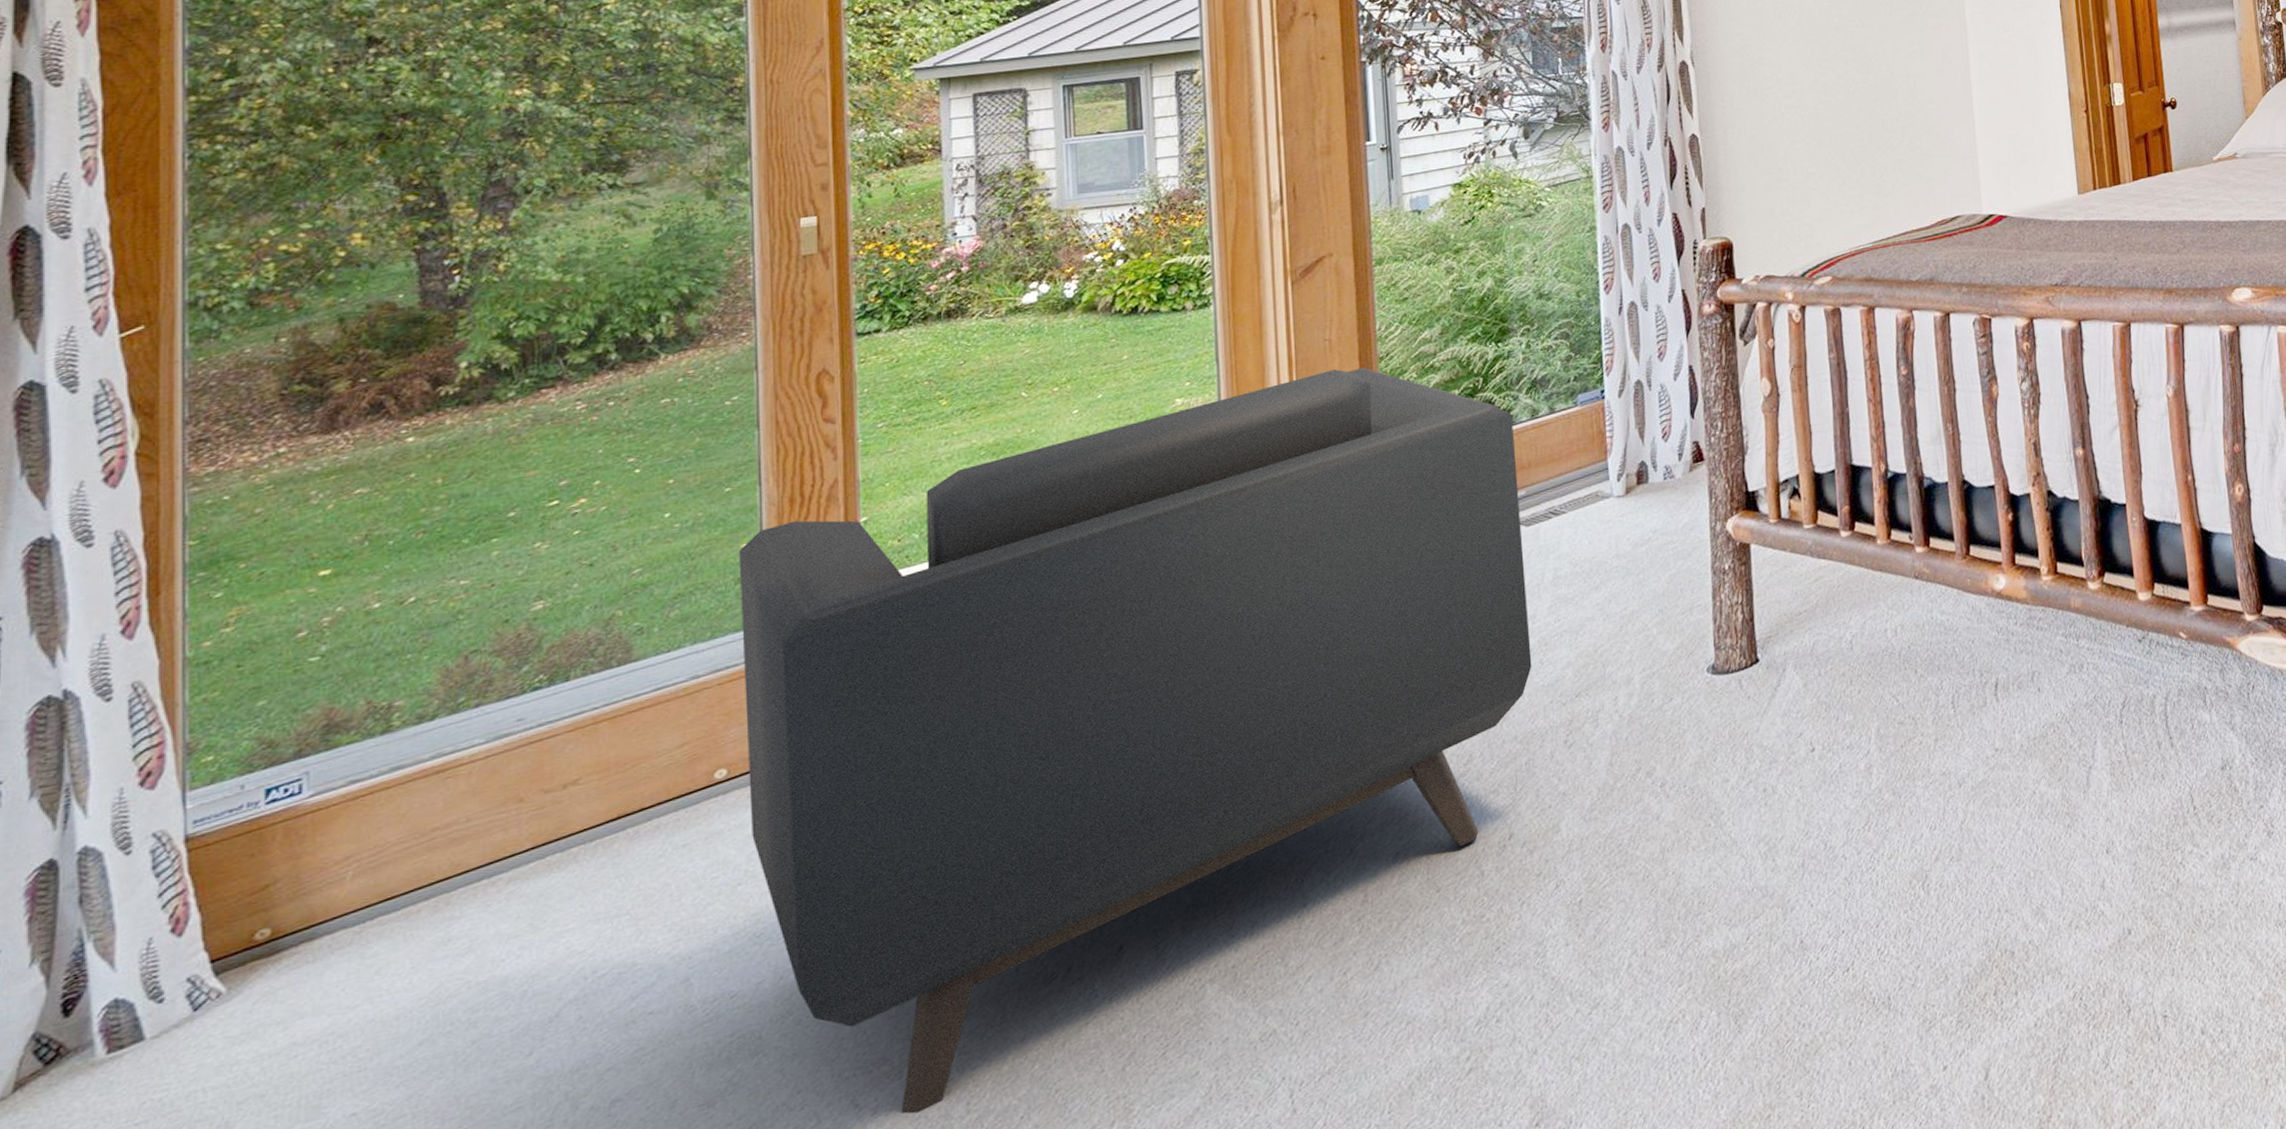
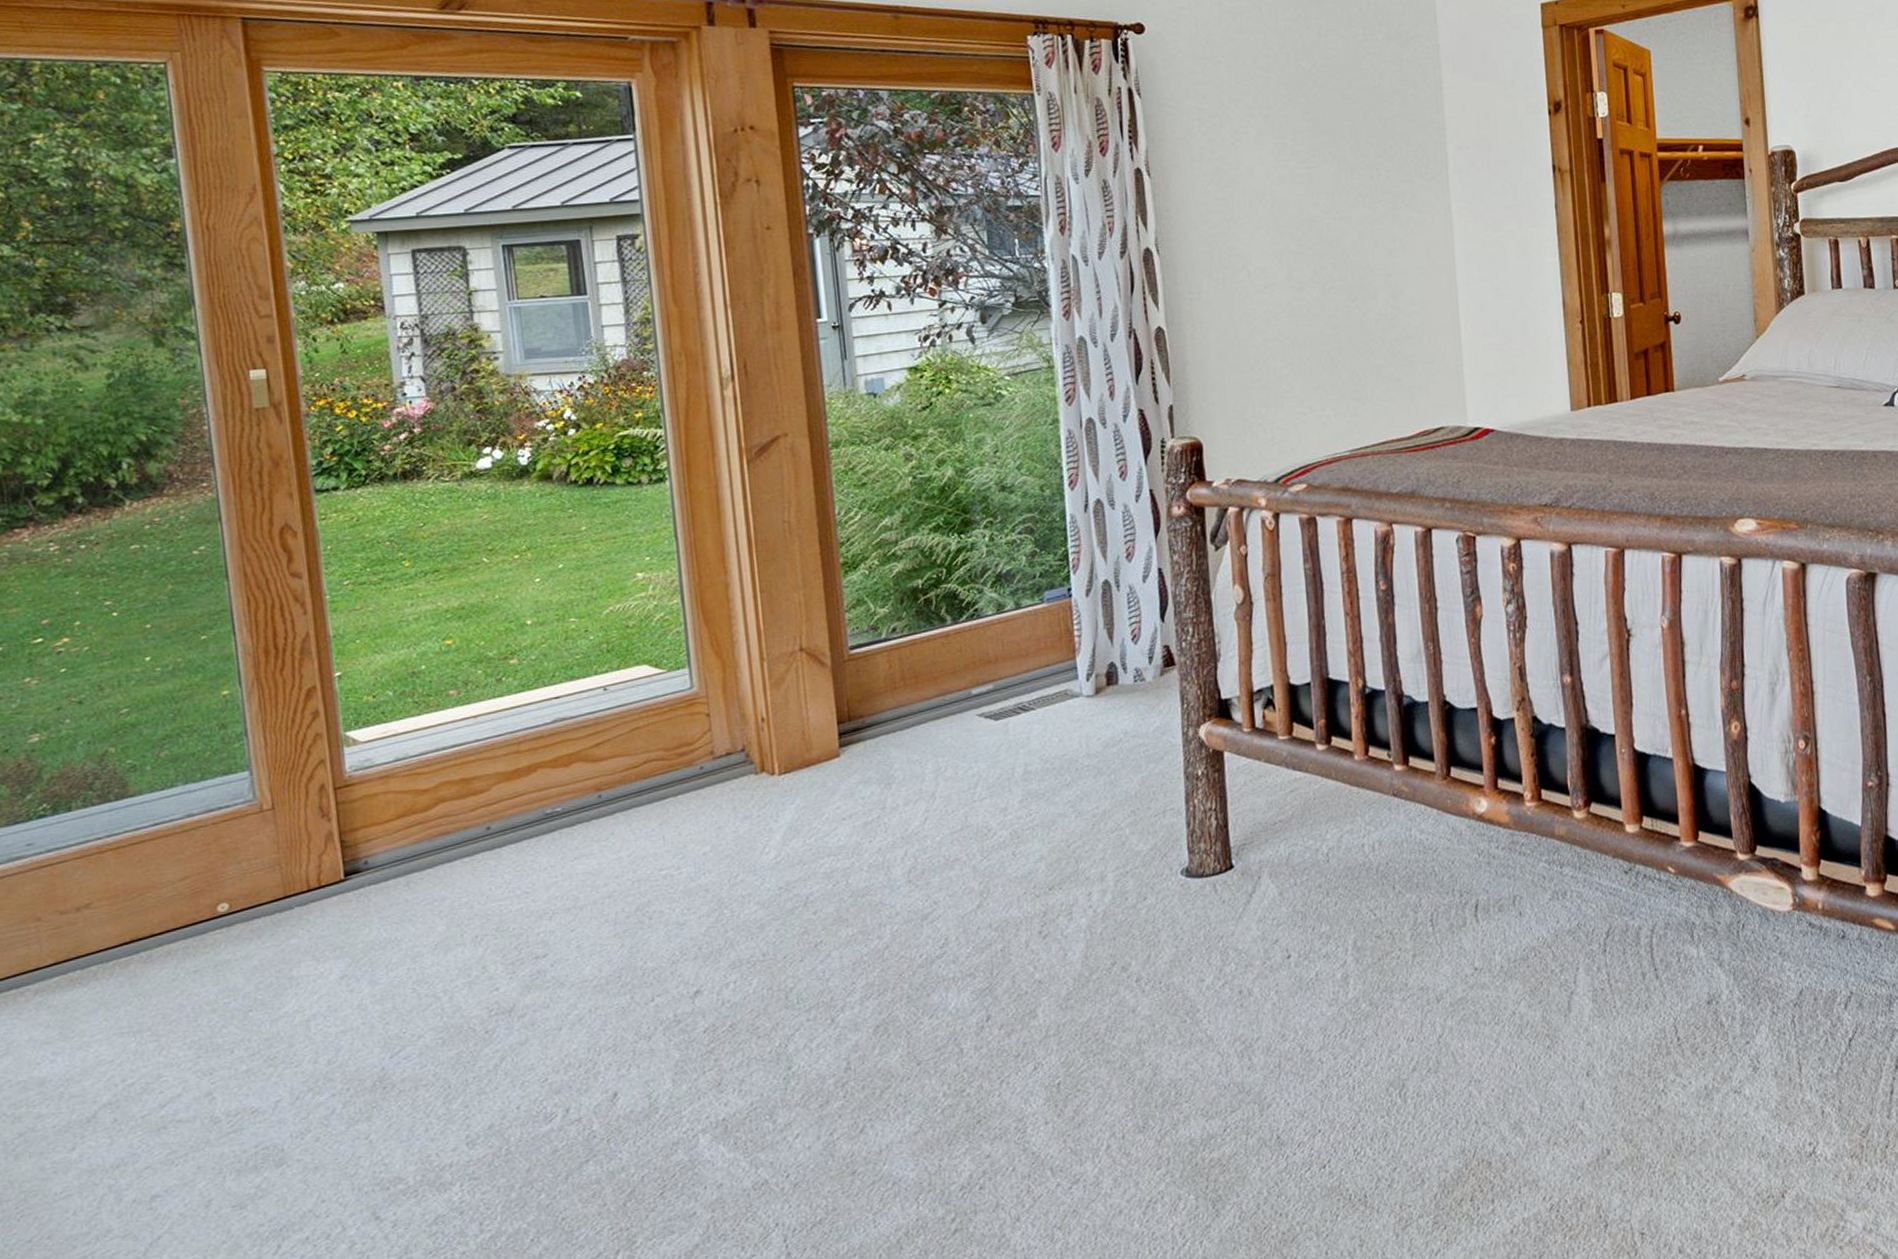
armchair: present [738,367,1532,1114] -> none [219,551,1005,1229]

